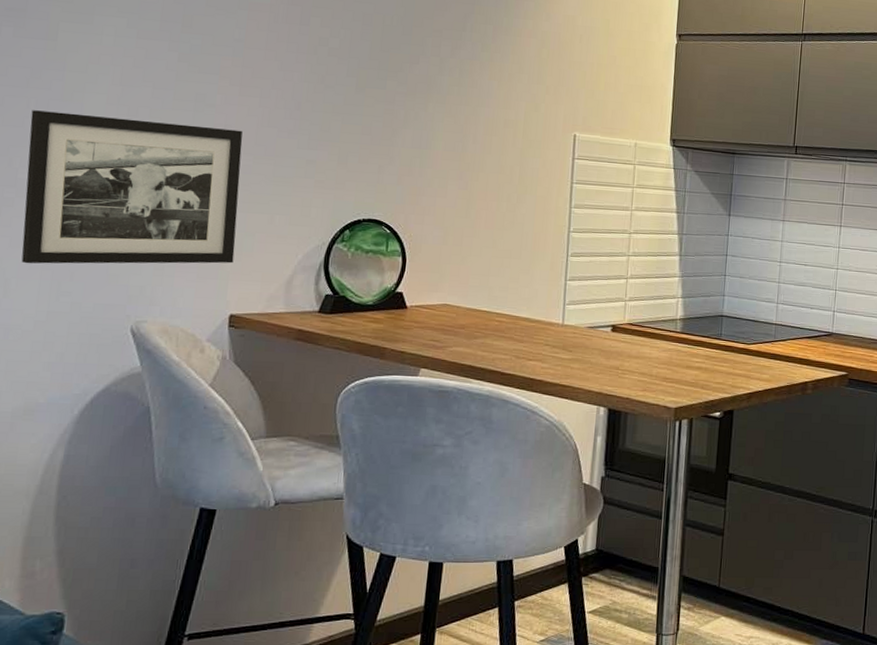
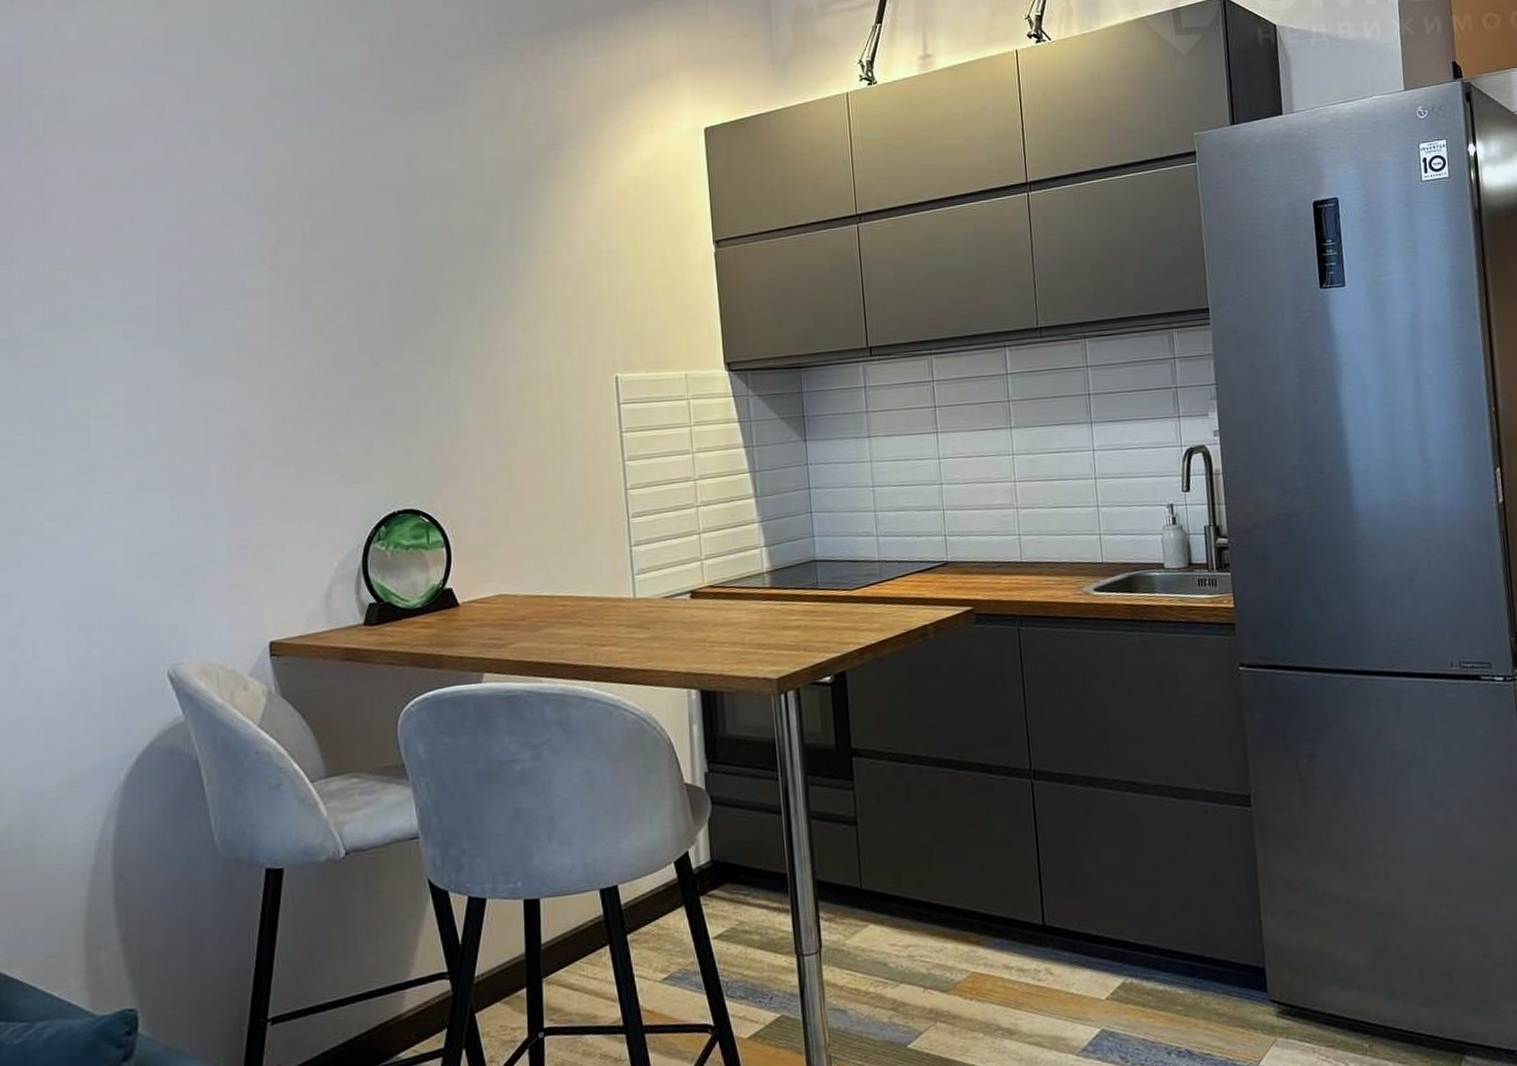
picture frame: present [21,110,243,264] -> none [38,432,266,618]

